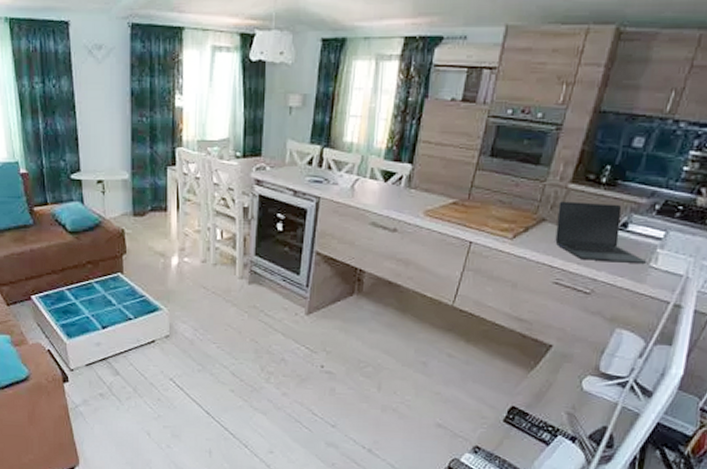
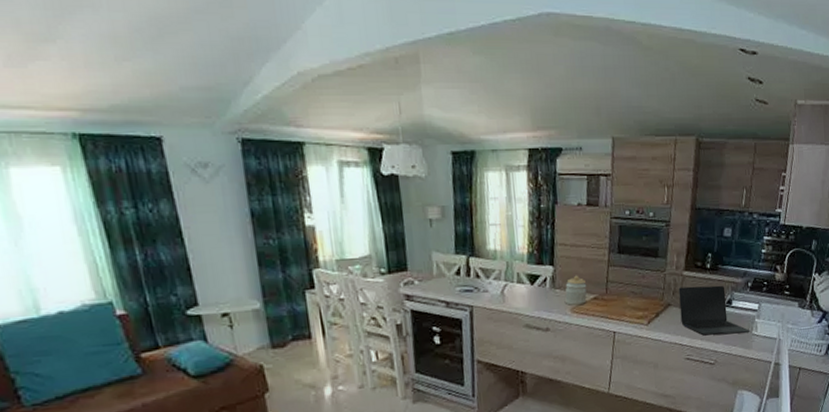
jar: none [418,176,447,209] -> present [564,275,587,307]

